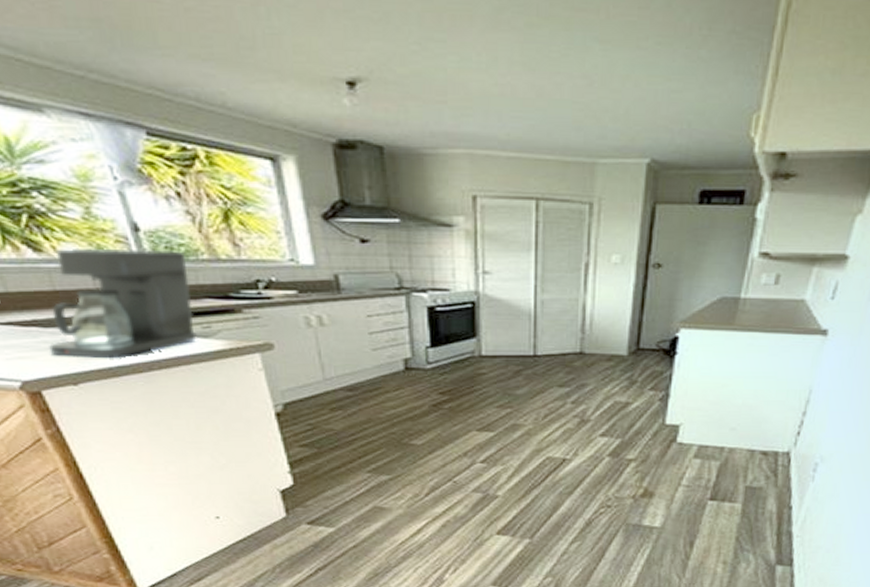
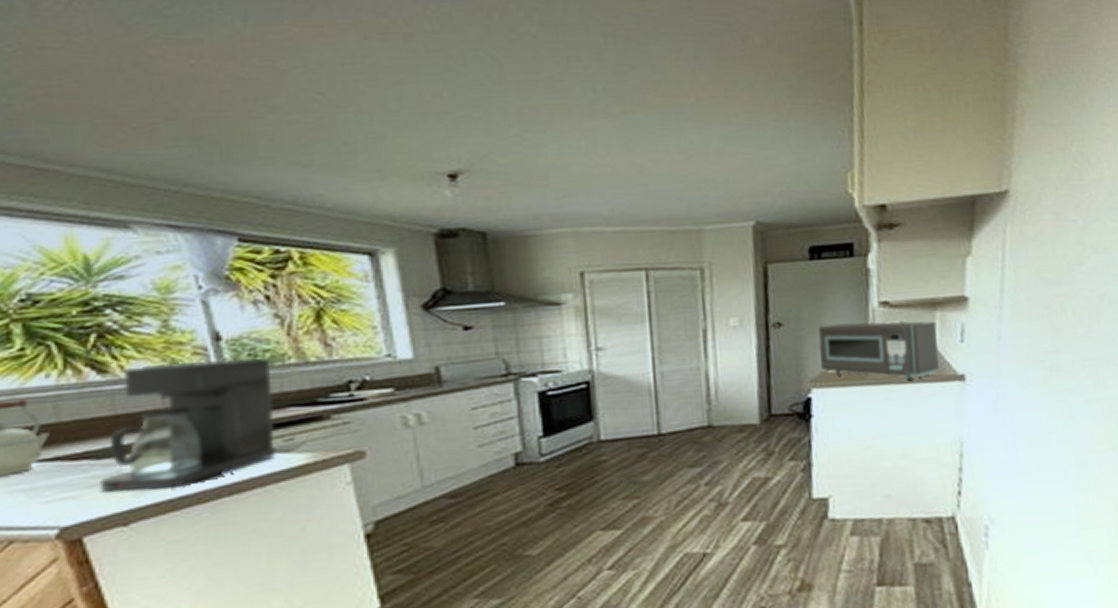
microwave: none [691,270,812,330] -> present [818,321,939,380]

